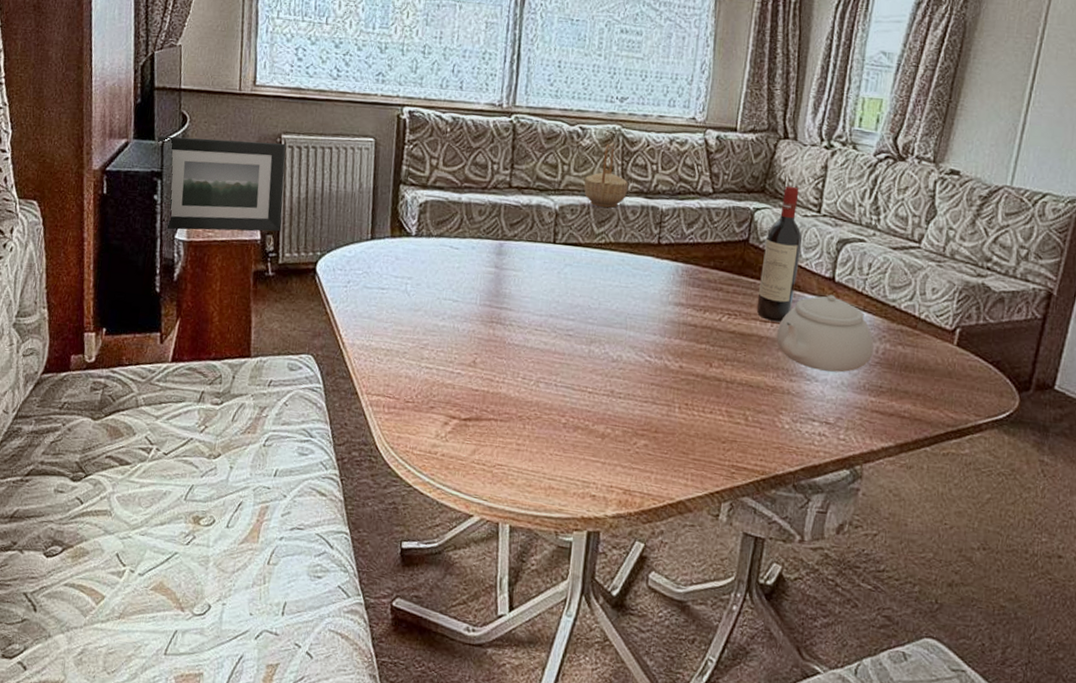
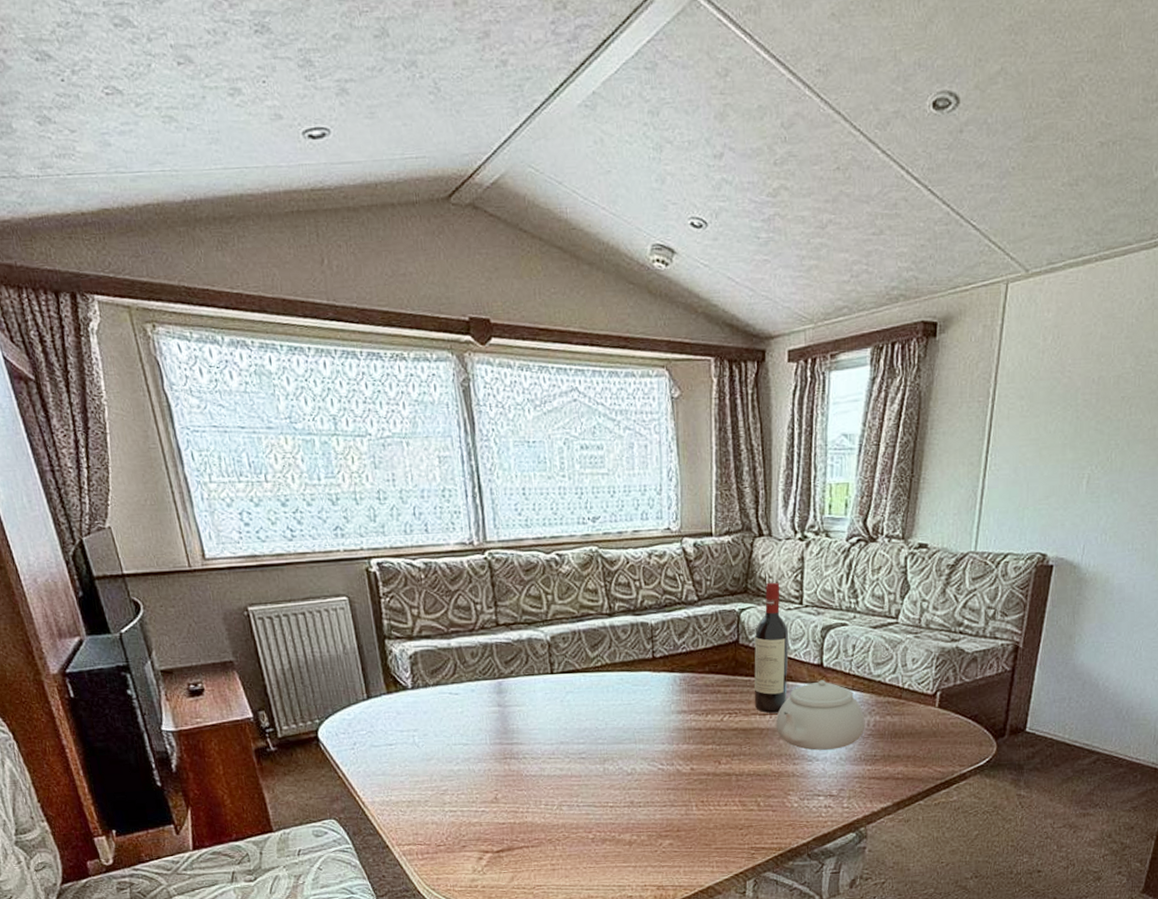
picture frame: present [157,136,286,232] -> none [113,616,273,723]
basket: present [584,142,628,208] -> none [571,564,615,631]

